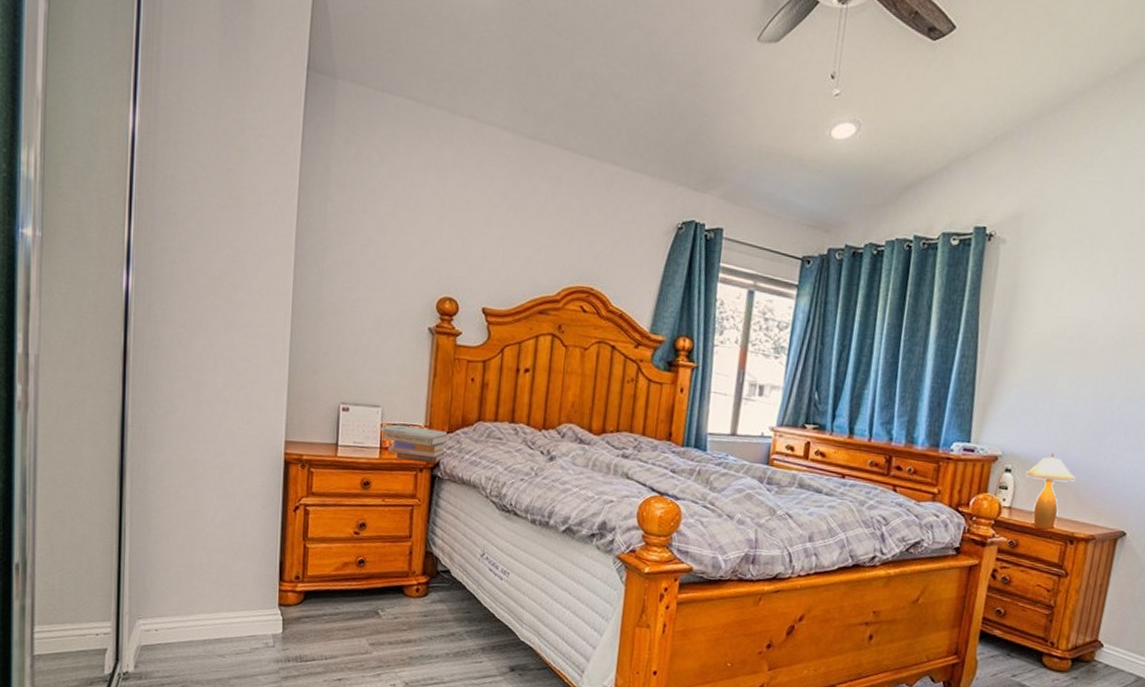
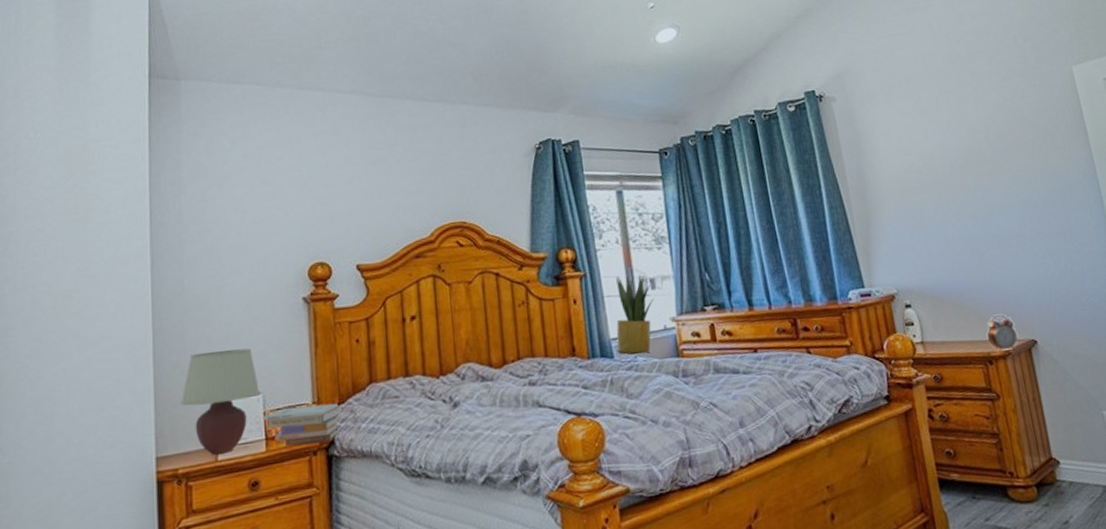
table lamp: none [309,357,380,452] -> present [180,348,260,455]
planter: none [712,375,759,455] -> present [616,273,655,355]
table lamp: present [1025,453,1075,530] -> none [925,279,972,357]
alarm clock: none [1077,500,1109,537] -> present [987,315,1018,351]

